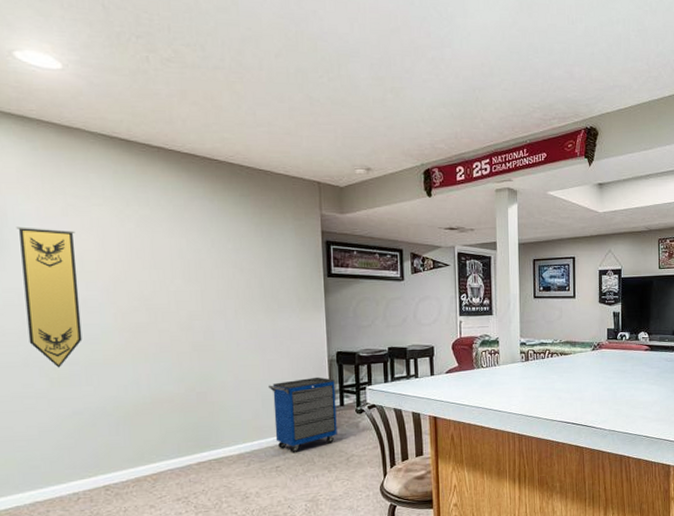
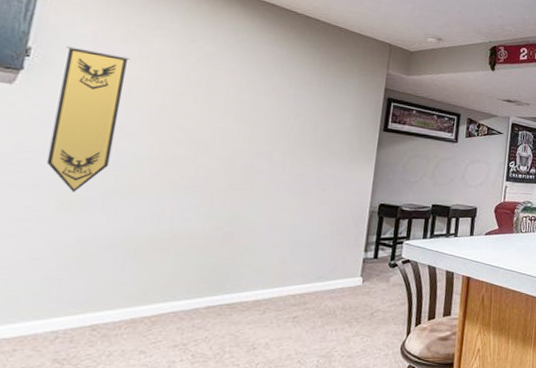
cabinet: present [269,377,337,453] -> none [298,226,373,304]

